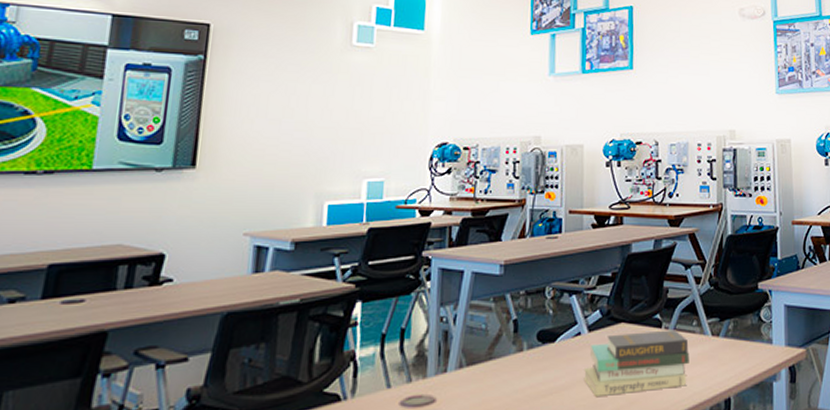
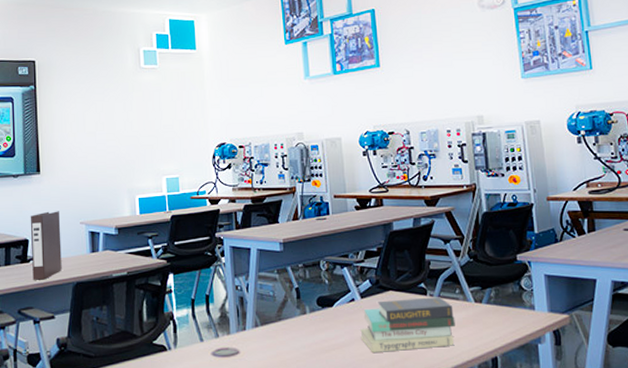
binder: none [163,217,216,309] -> present [30,211,62,280]

